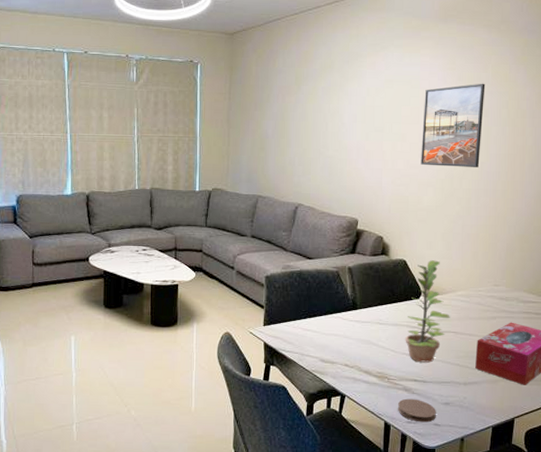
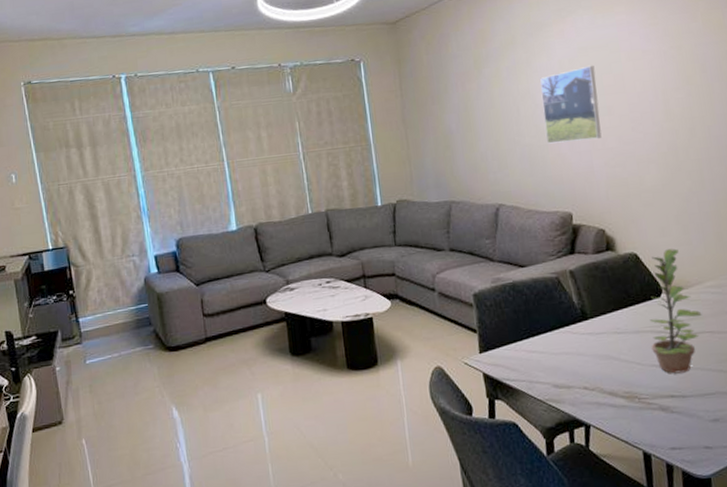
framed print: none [346,96,396,160] -> present [540,65,602,144]
coaster: present [398,398,436,423] -> none [656,418,706,447]
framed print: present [421,83,485,167] -> none [627,34,706,139]

